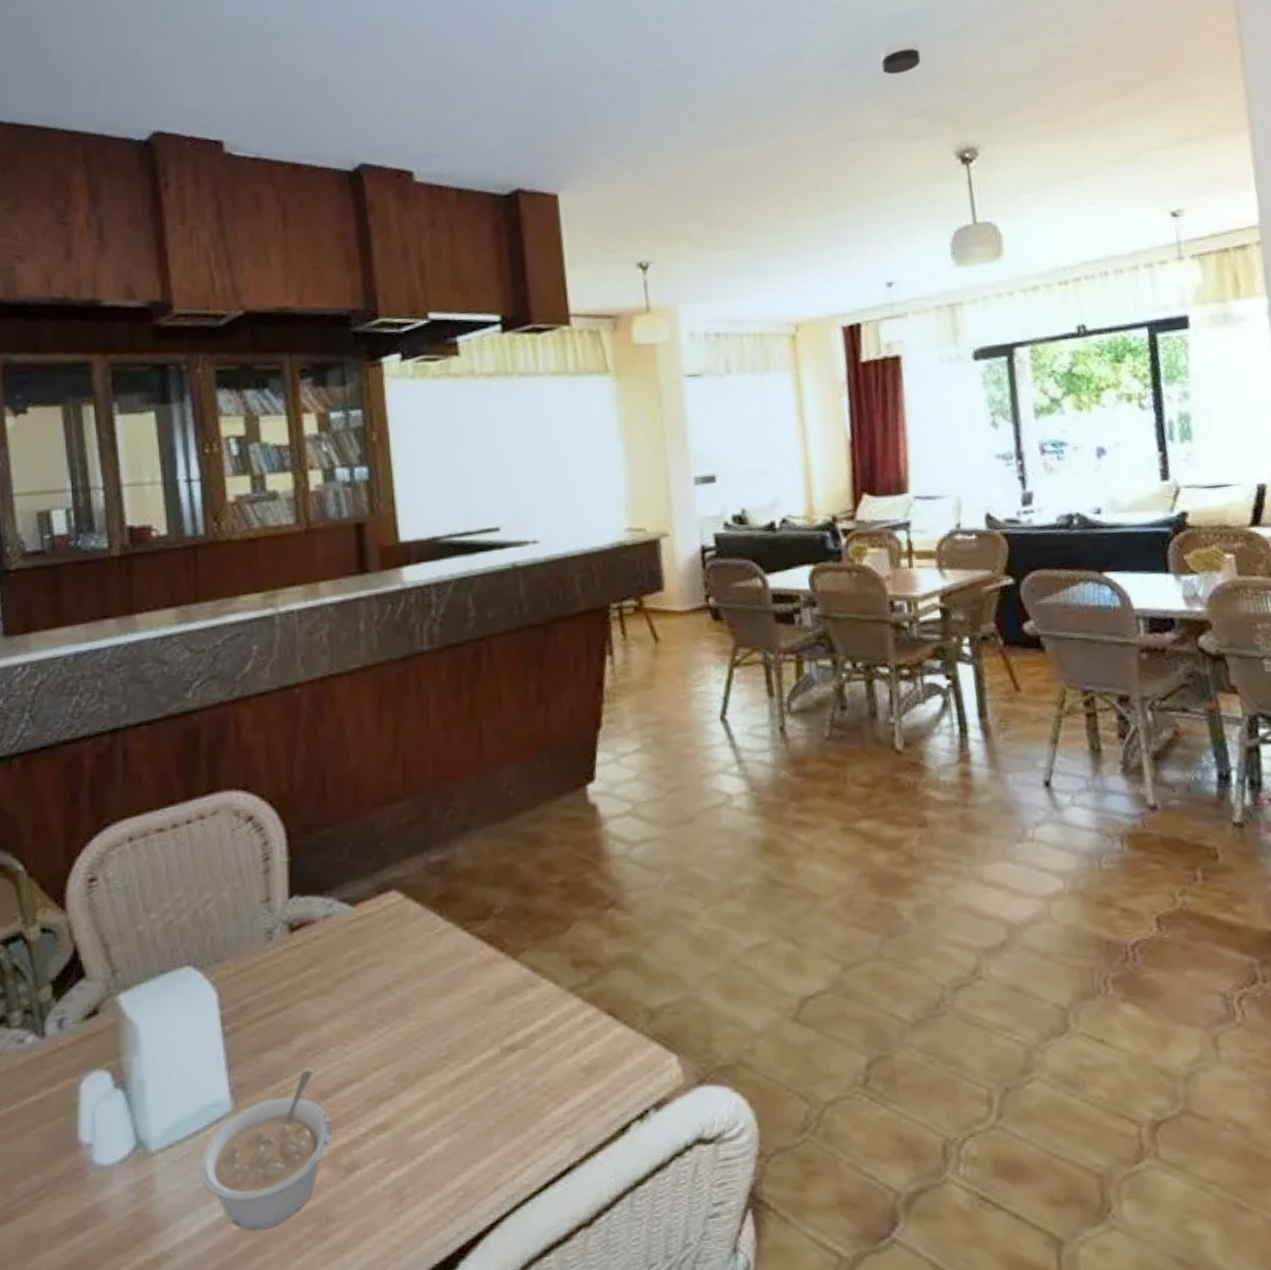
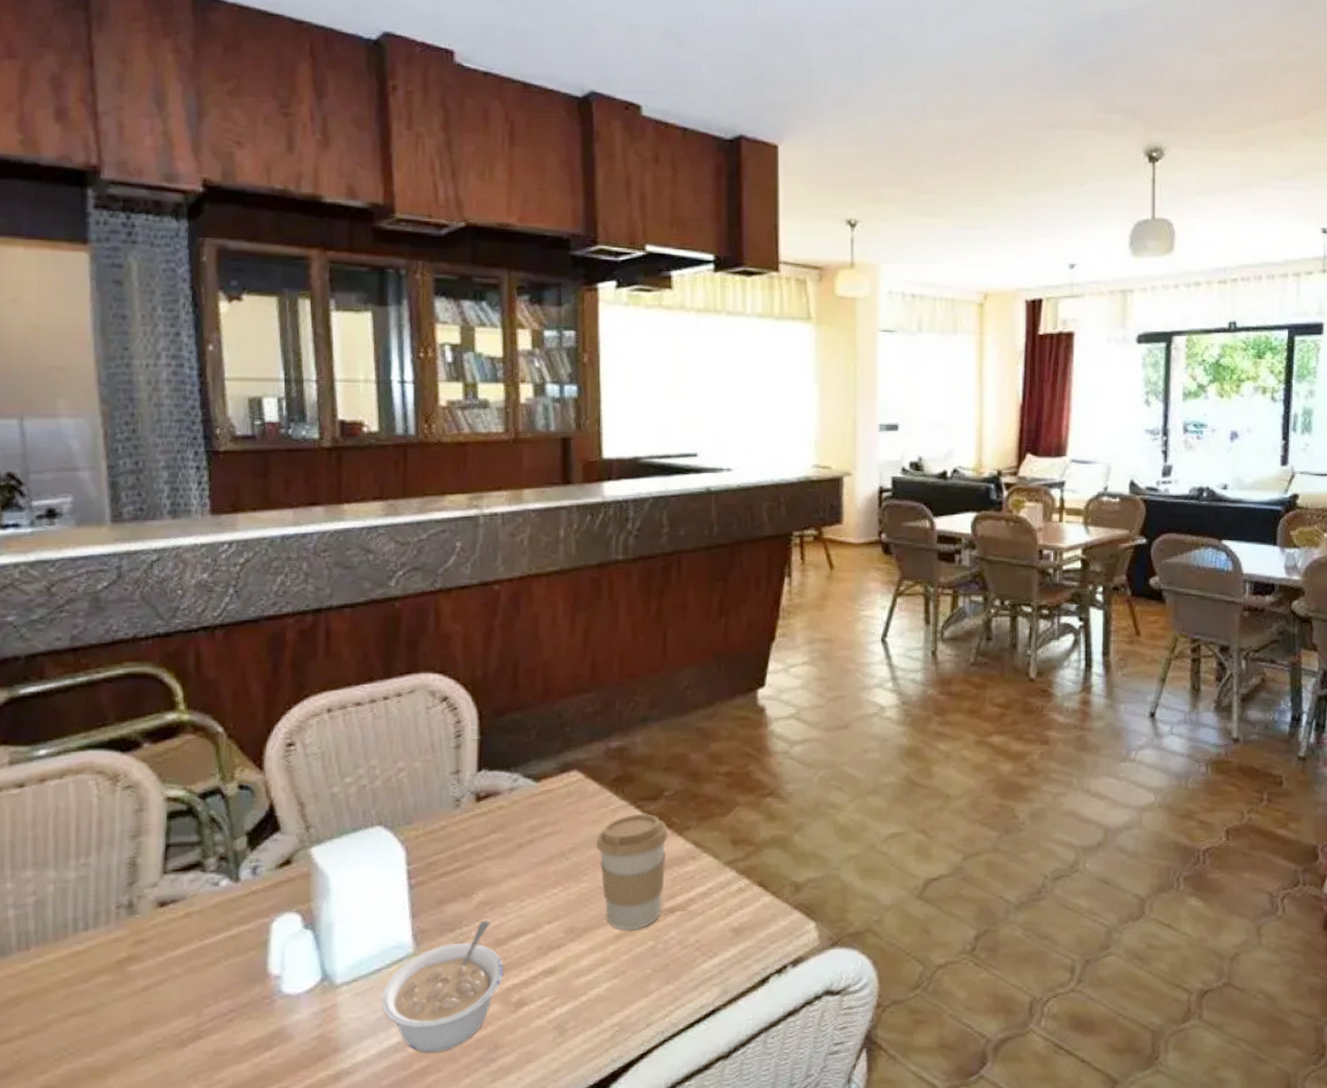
coffee cup: none [422,936,501,1075] -> present [596,813,668,931]
smoke detector: present [880,40,921,75] -> none [1089,39,1124,70]

